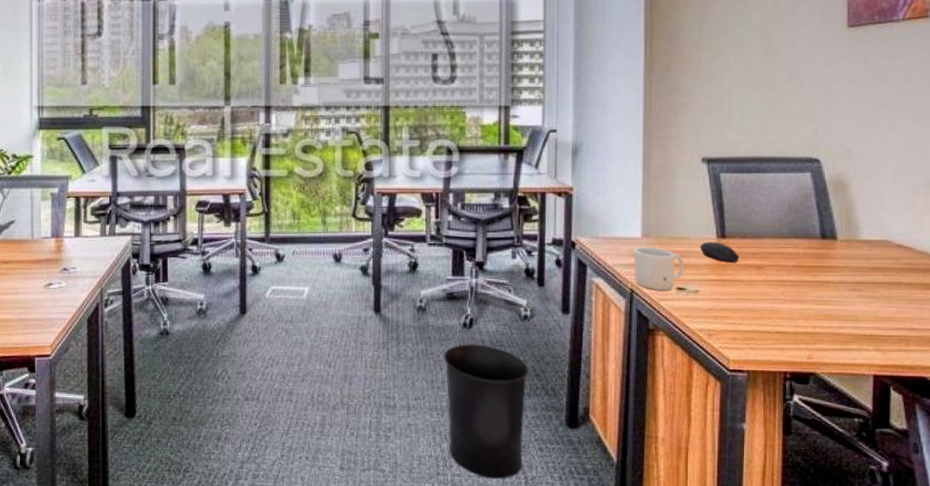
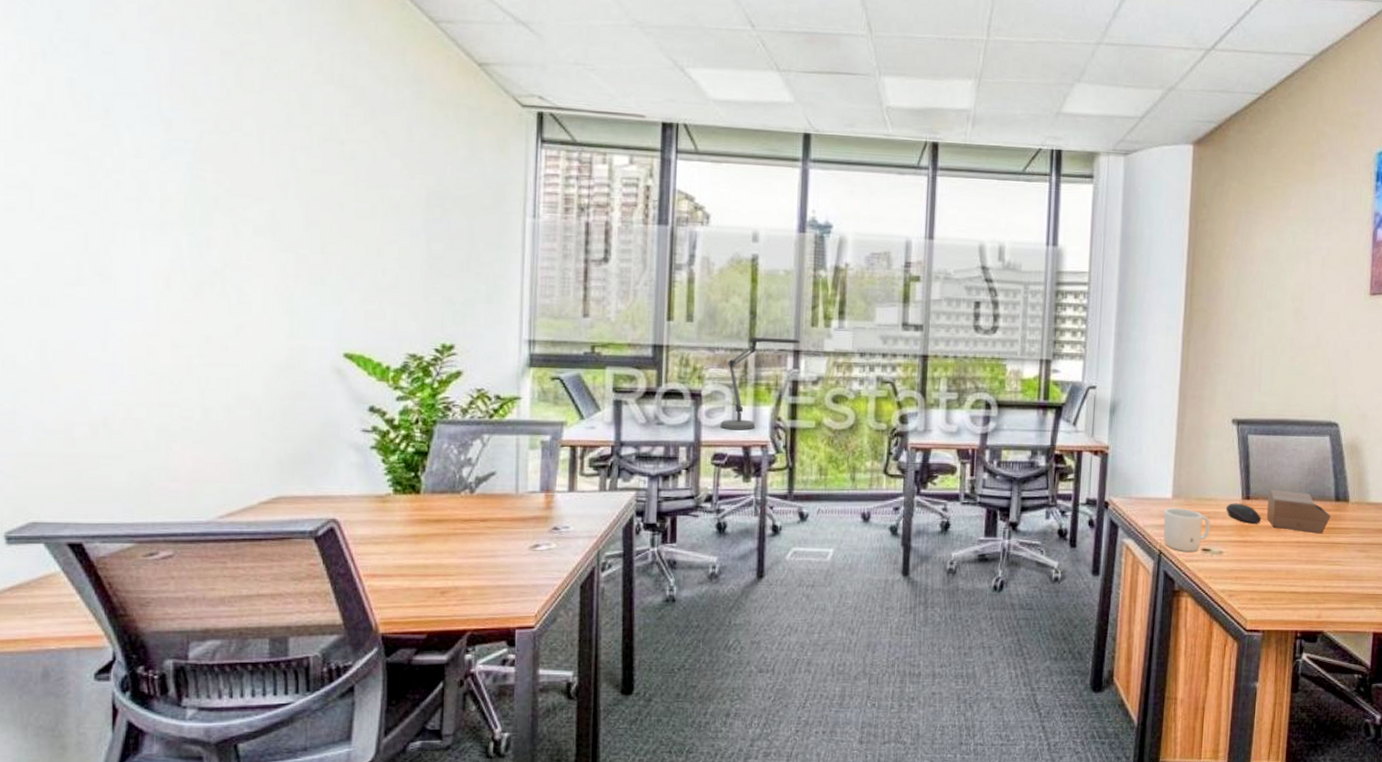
desk lamp: none [203,96,271,180] -> present [721,337,800,430]
waste bin: present [443,343,529,479] -> none [972,607,1057,746]
sewing box: none [745,227,817,273] -> present [1266,488,1331,534]

